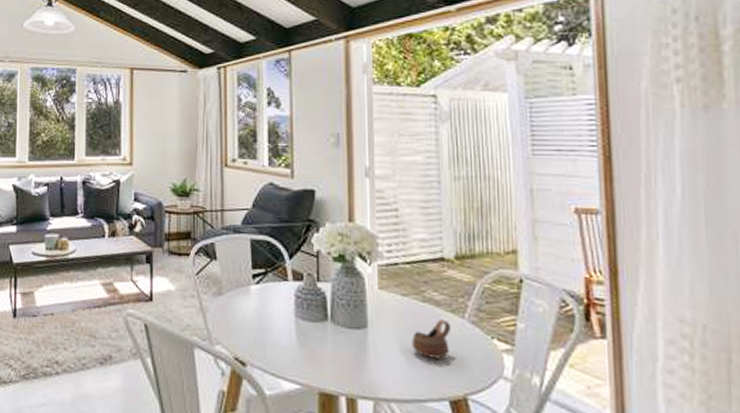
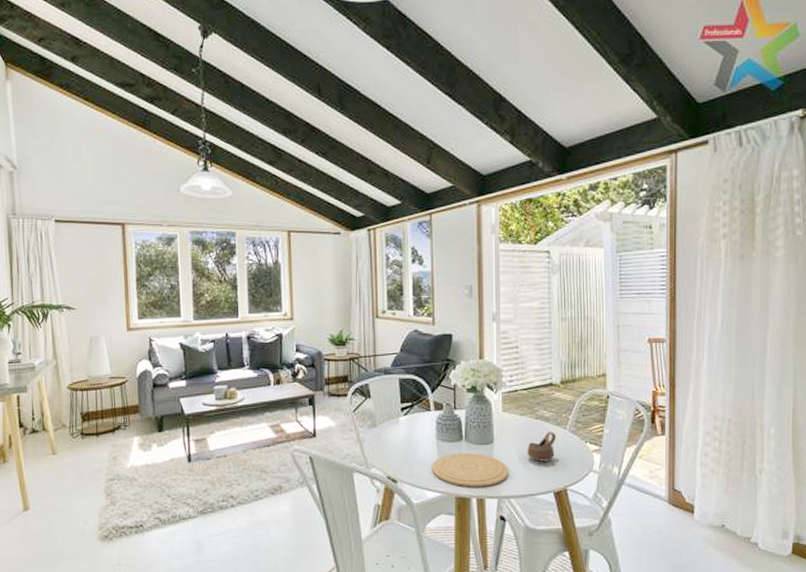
plate: none [289,336,388,384] -> present [432,452,509,487]

